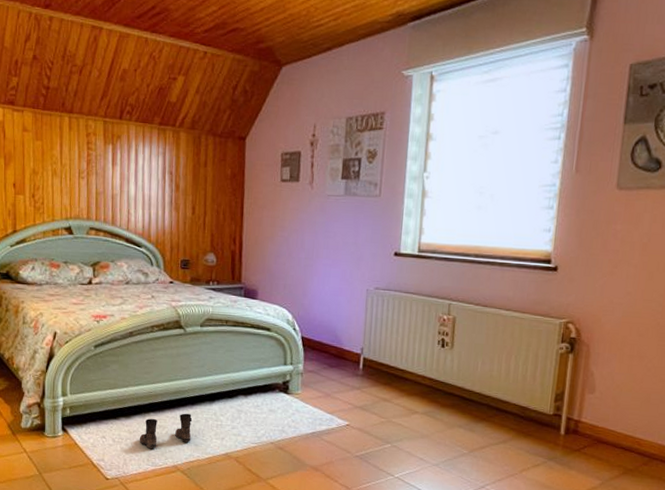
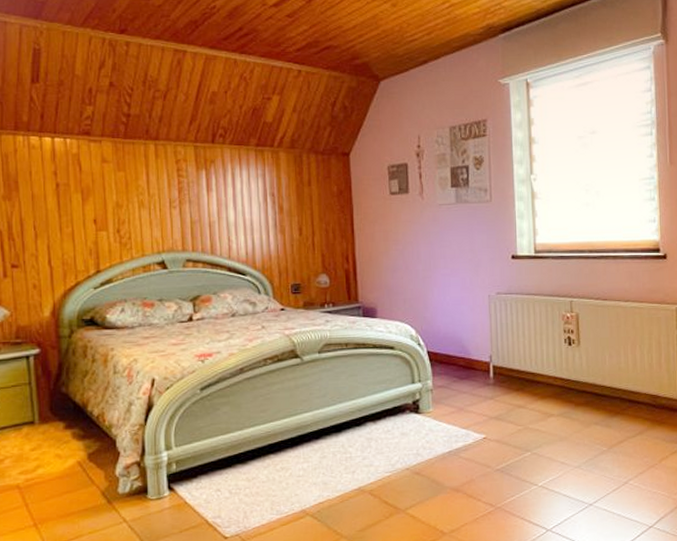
boots: present [139,413,193,449] -> none [260,449,318,496]

